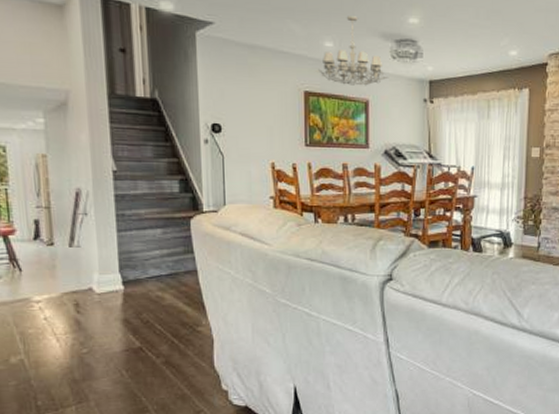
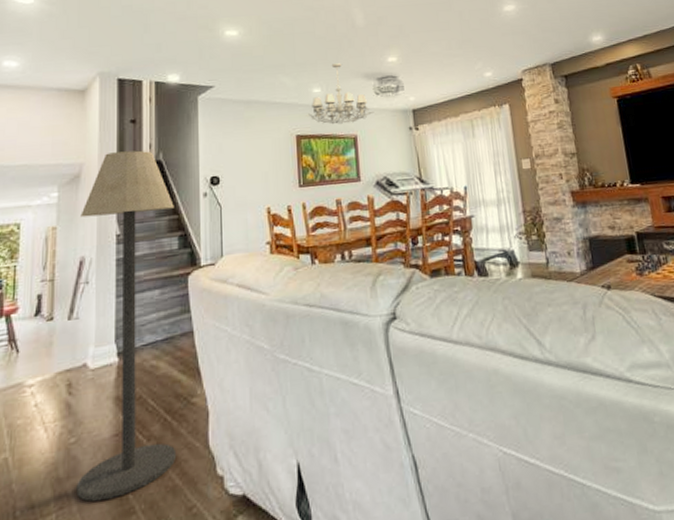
floor lamp: none [72,82,185,399] -> present [76,150,177,501]

